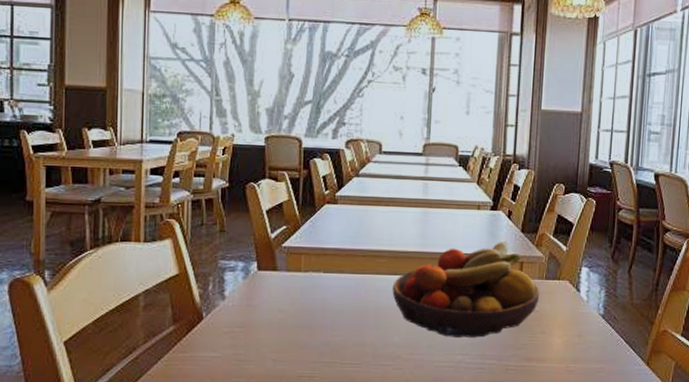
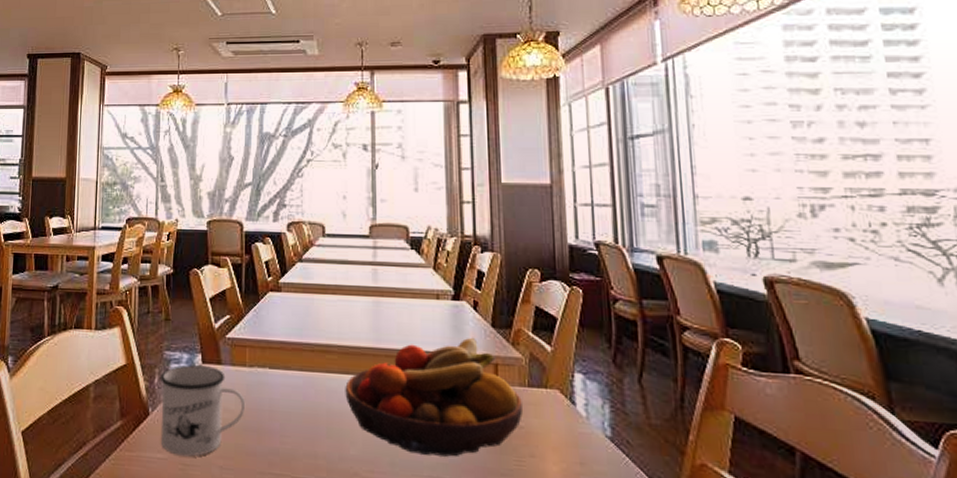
mug: none [214,271,300,353] -> present [159,364,246,457]

